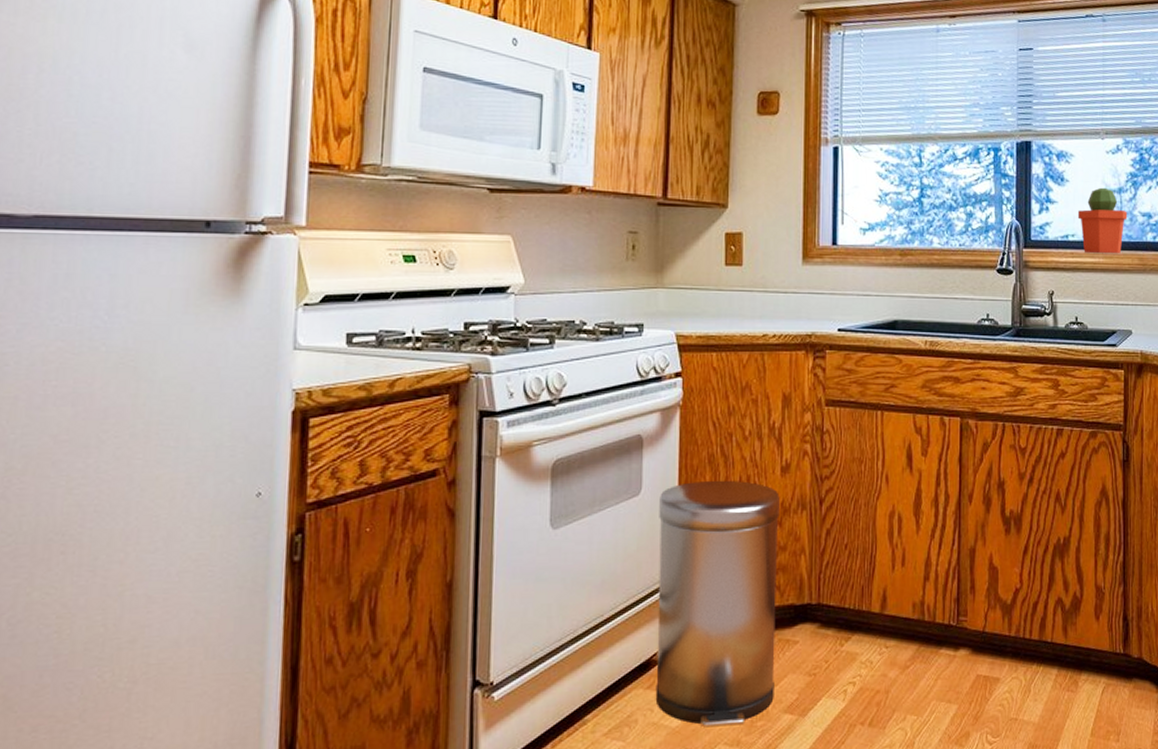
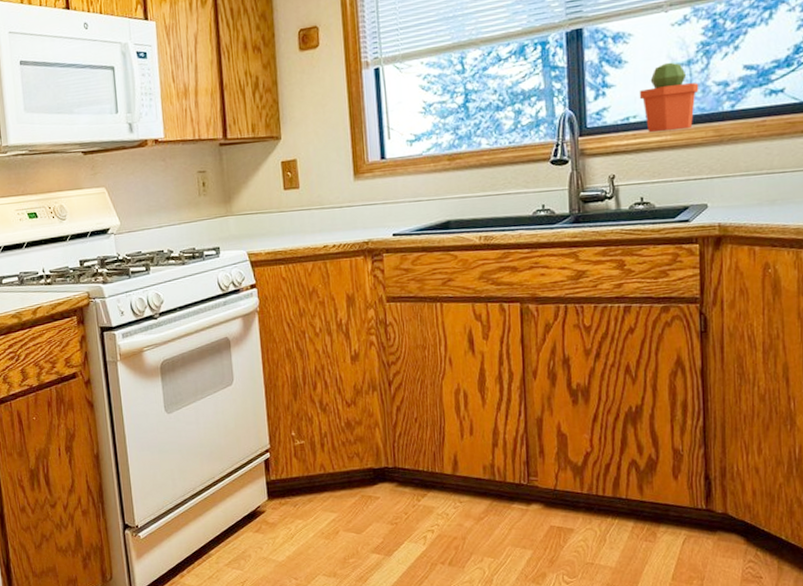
pedal bin: present [655,480,780,728] -> none [249,369,362,562]

